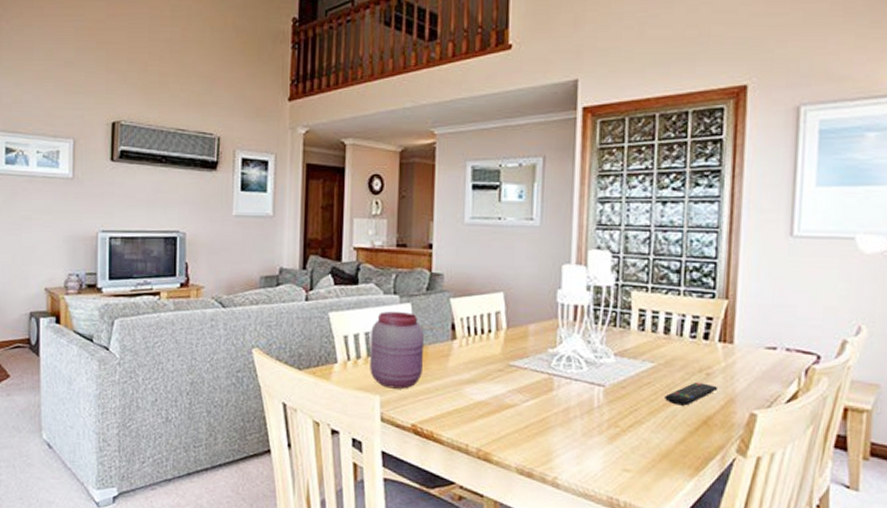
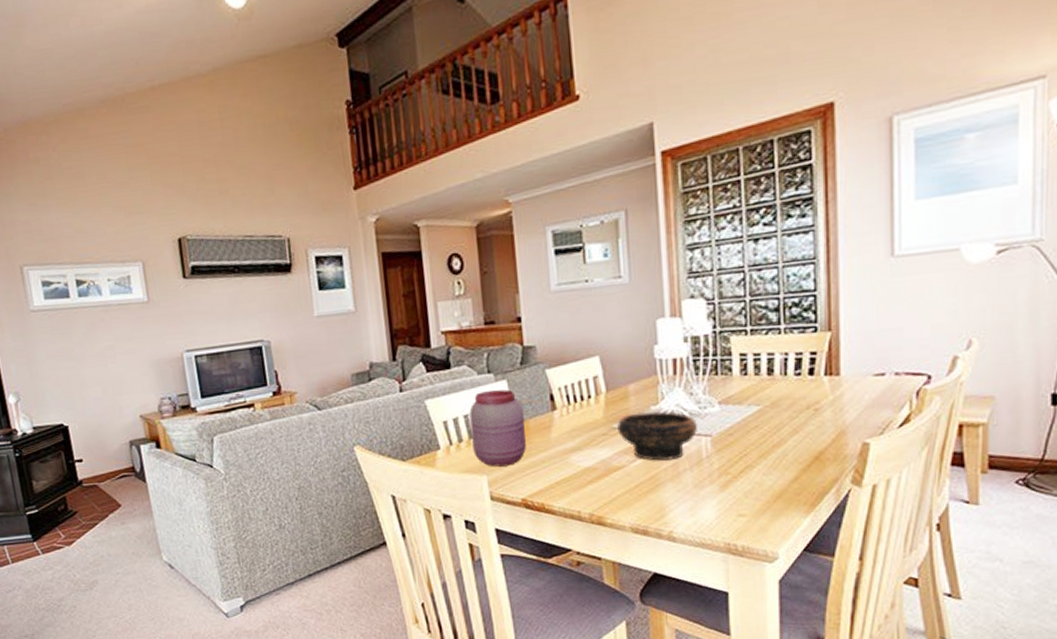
bowl: none [514,353,591,405] -> present [617,411,697,461]
remote control: present [665,381,718,406] -> none [774,418,828,445]

